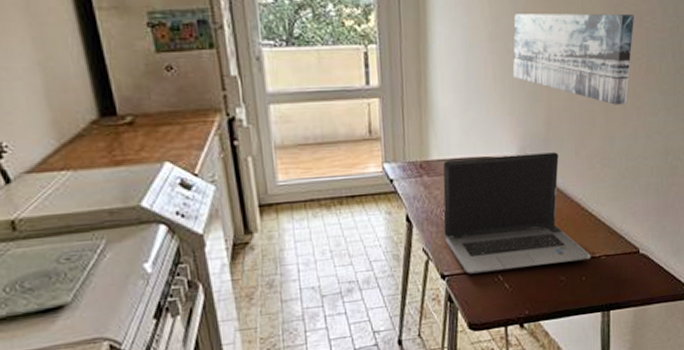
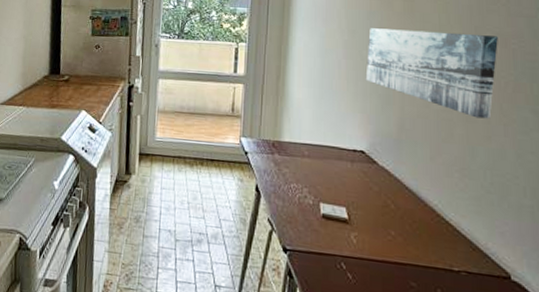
laptop computer: present [443,152,591,274] -> none [289,144,448,272]

